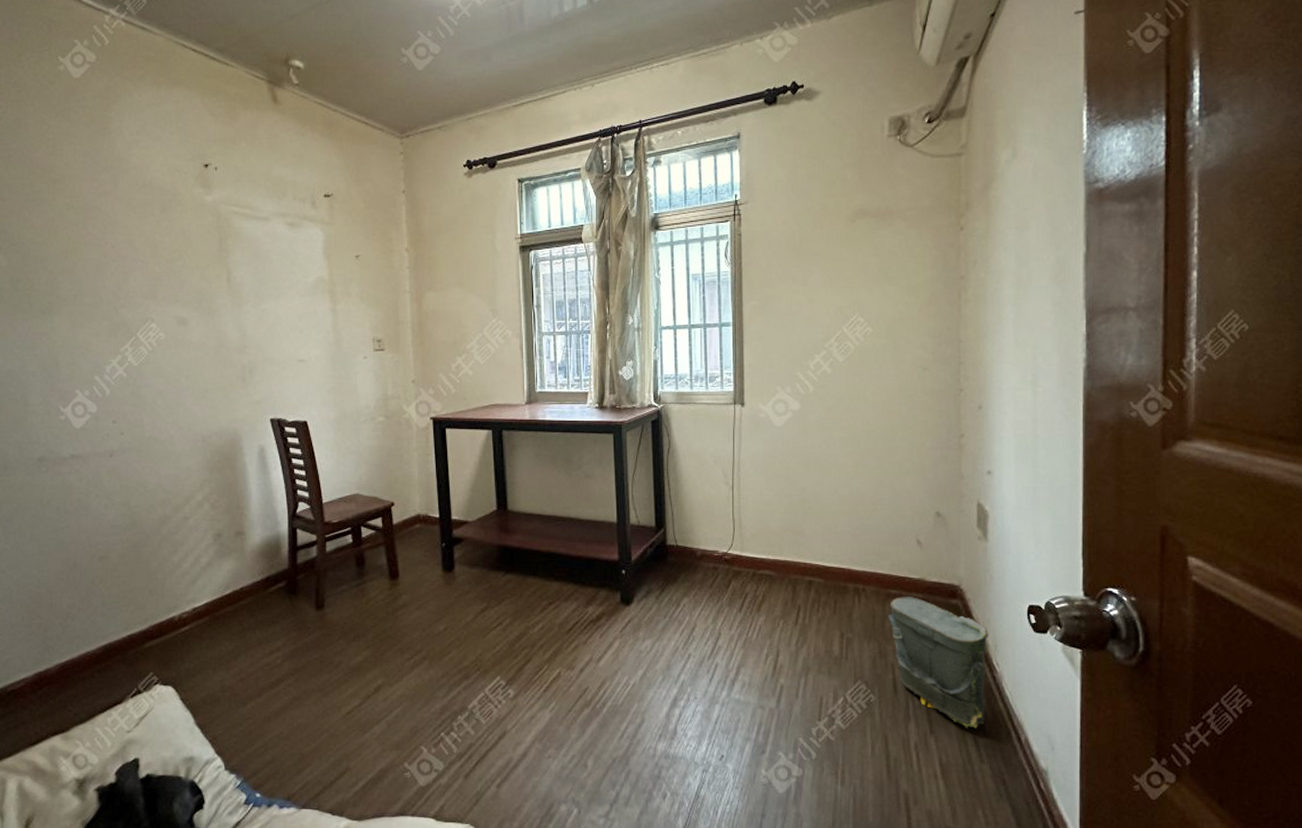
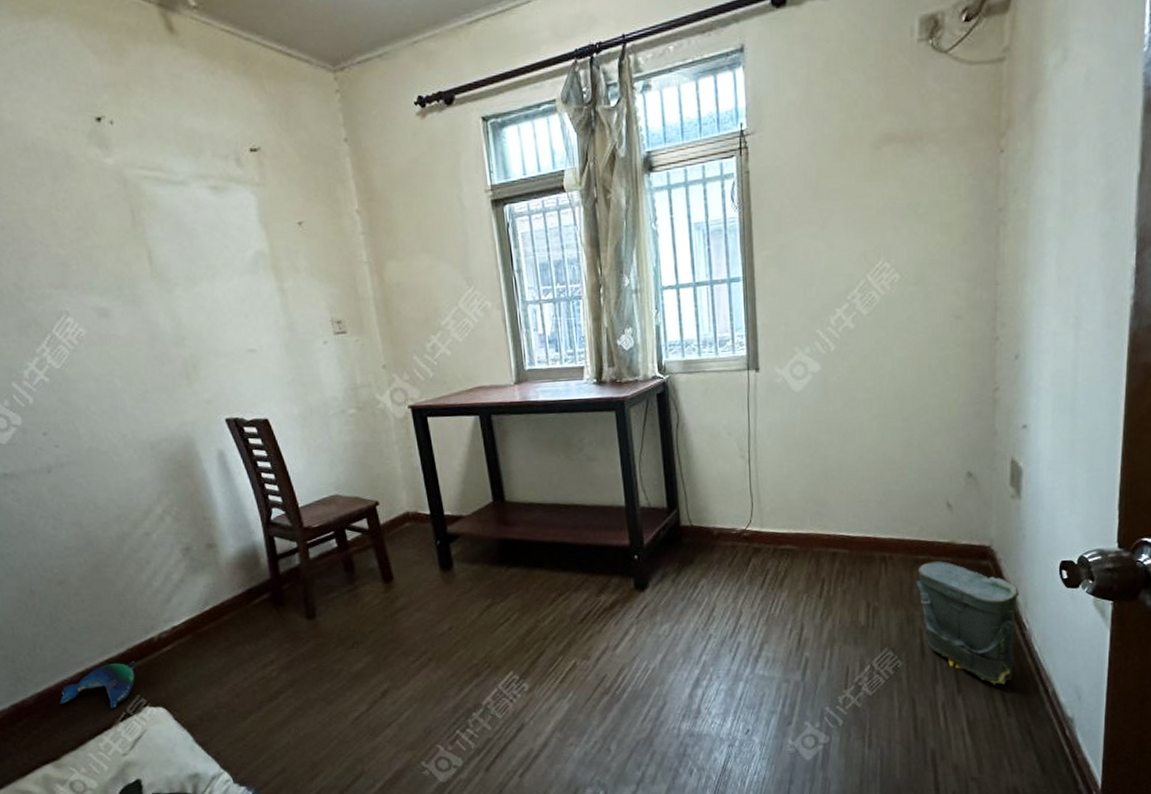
plush toy: none [79,638,154,684] -> present [59,661,136,709]

